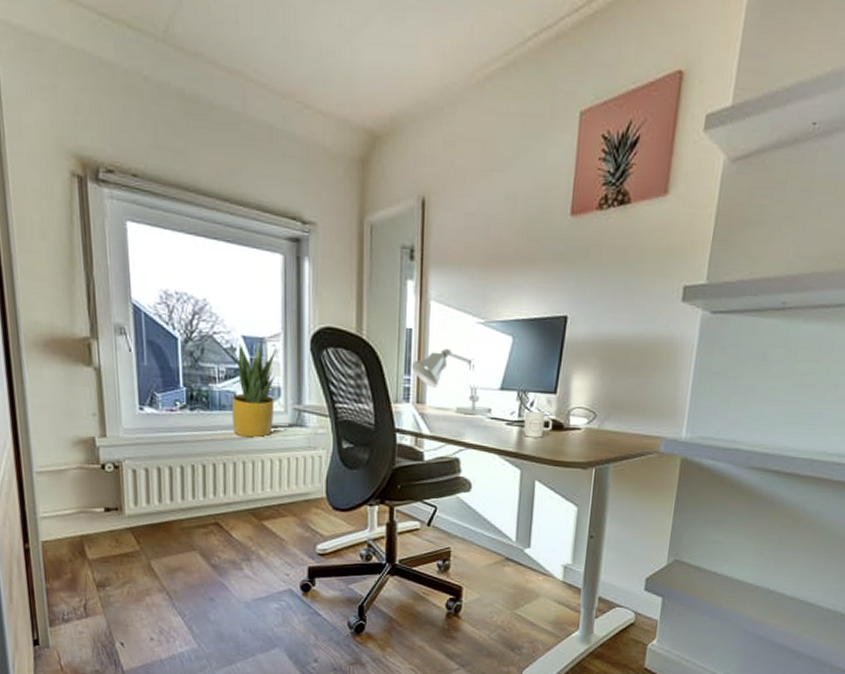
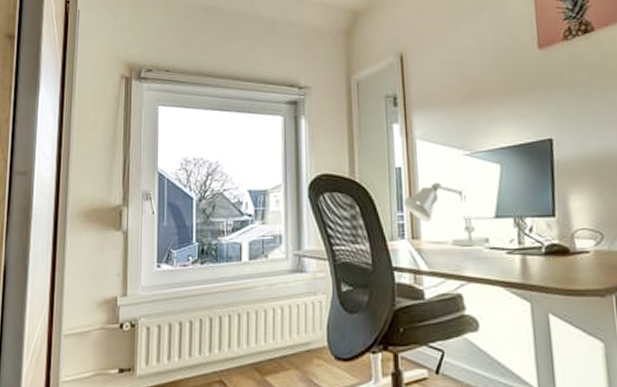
planter: present [231,344,277,438] -> none [237,196,279,287]
mug: present [523,411,553,438] -> none [524,236,558,266]

